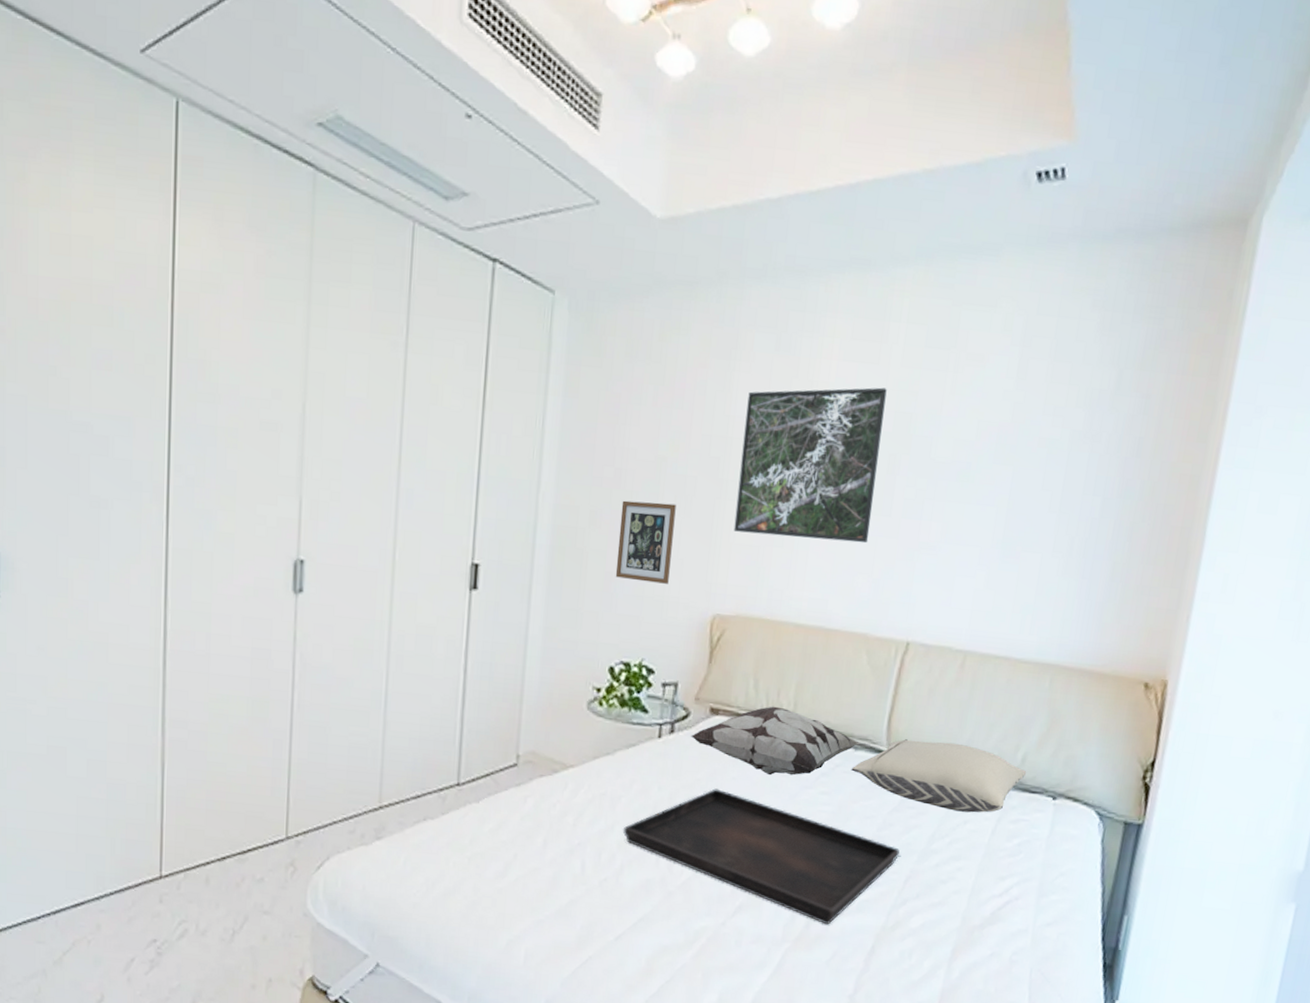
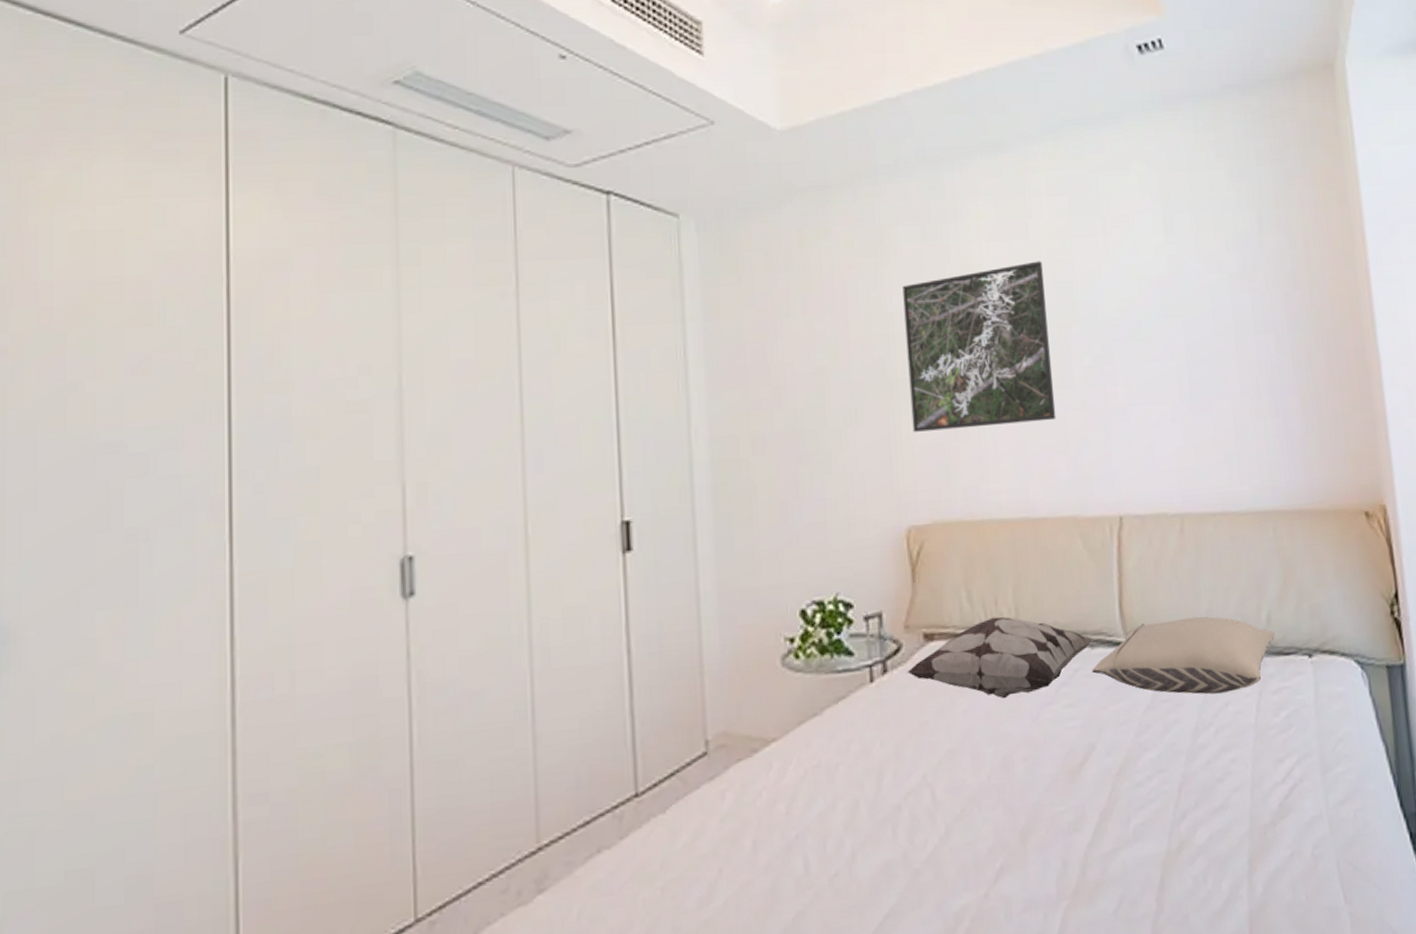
picture frame: present [615,500,676,584] -> none [785,414,852,506]
serving tray: present [622,788,900,925] -> none [846,728,1165,866]

